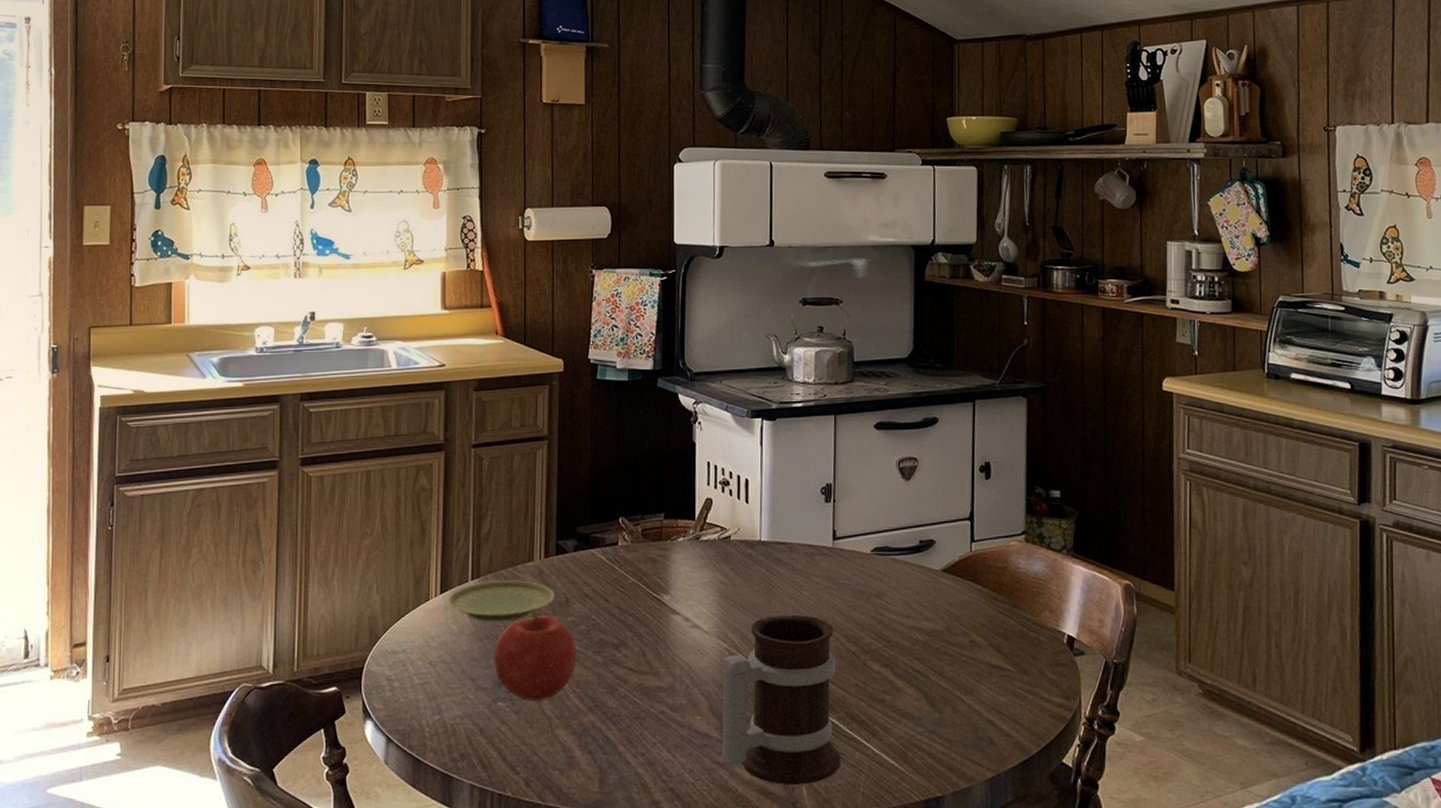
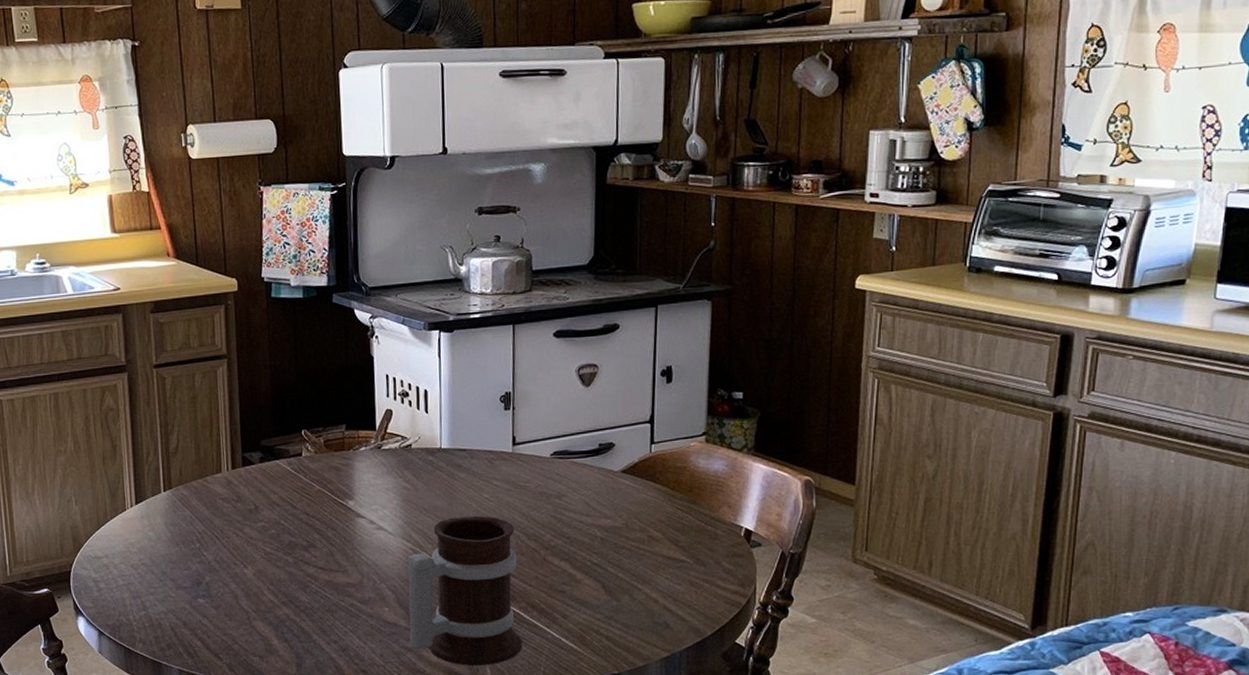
plate: present [447,580,555,623] -> none [142,490,245,529]
fruit: present [494,612,577,701] -> none [190,518,269,597]

